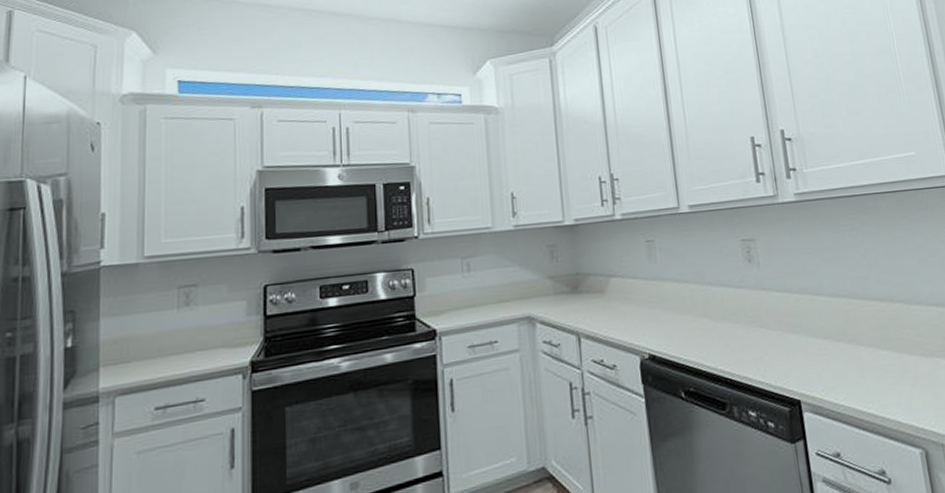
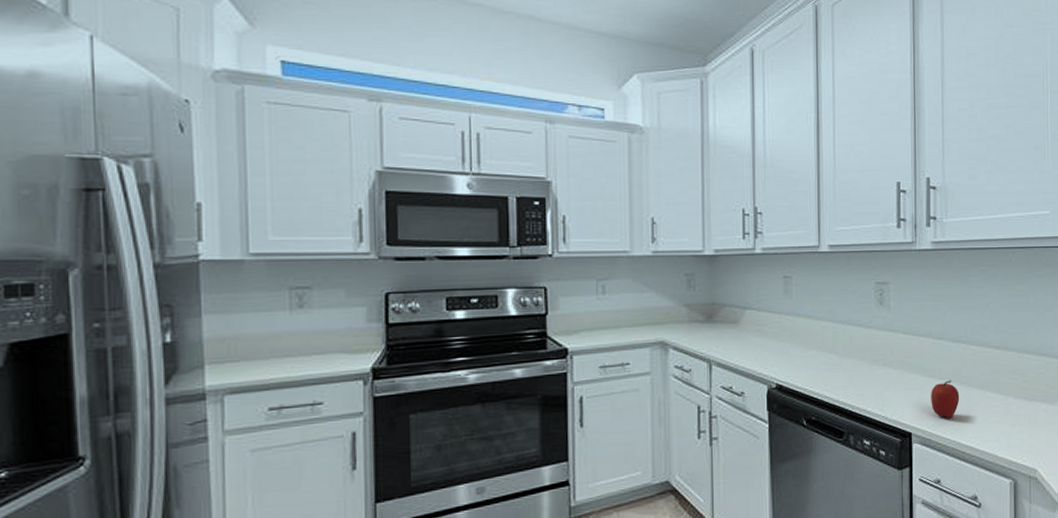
fruit: none [815,339,849,382] -> present [931,380,960,419]

